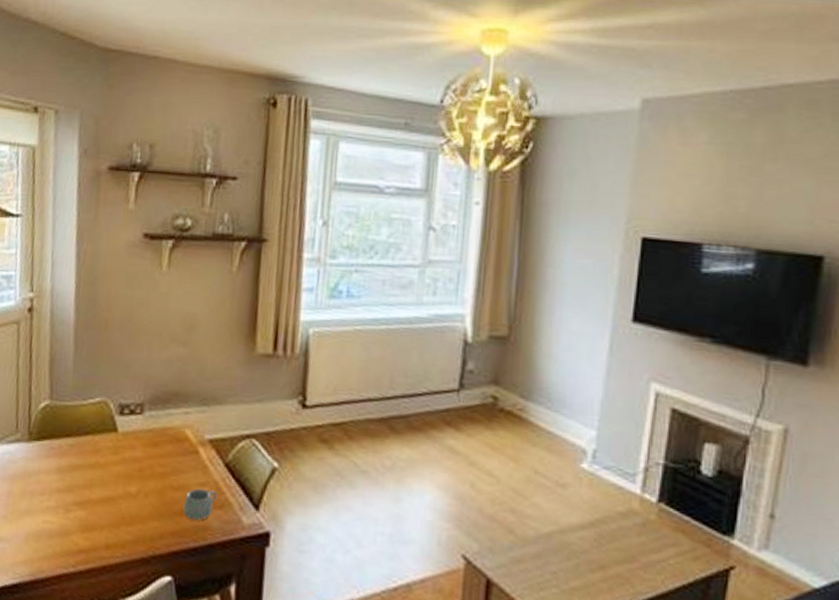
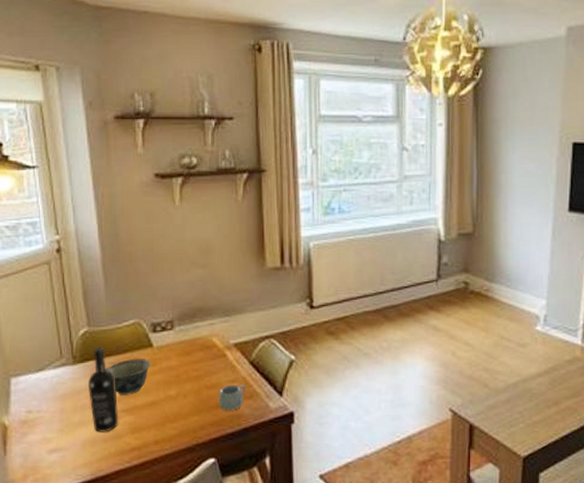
wine bottle: none [40,425,72,527] -> present [88,347,118,433]
bowl: none [62,442,114,486] -> present [105,358,151,395]

